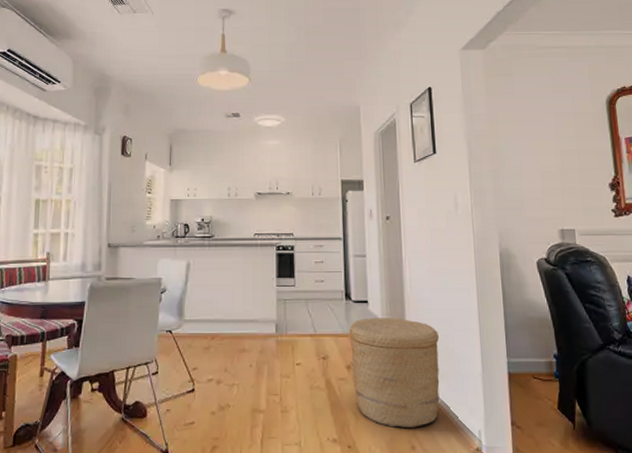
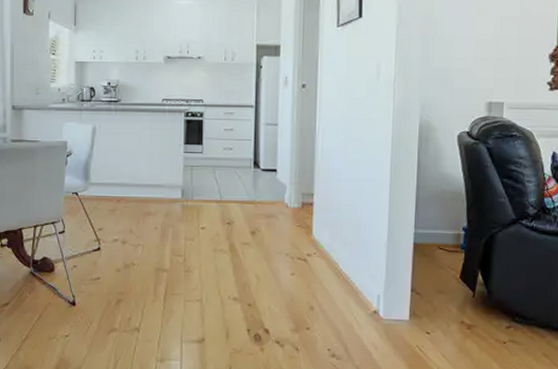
basket: present [349,318,440,428] -> none [255,186,348,290]

